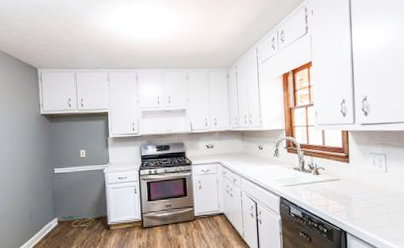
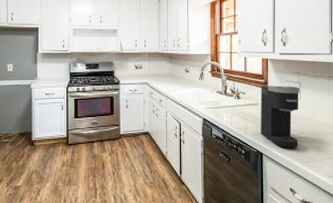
coffee maker: none [341,158,386,226] -> present [260,86,300,148]

